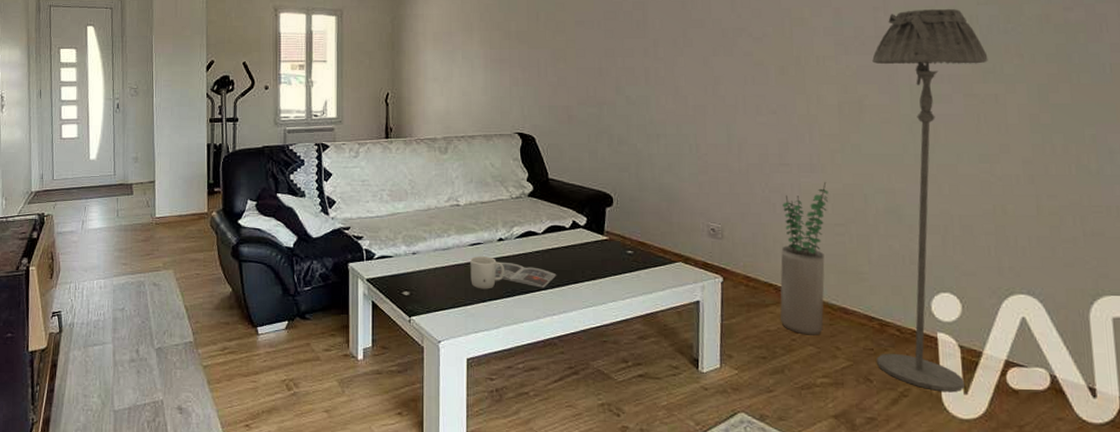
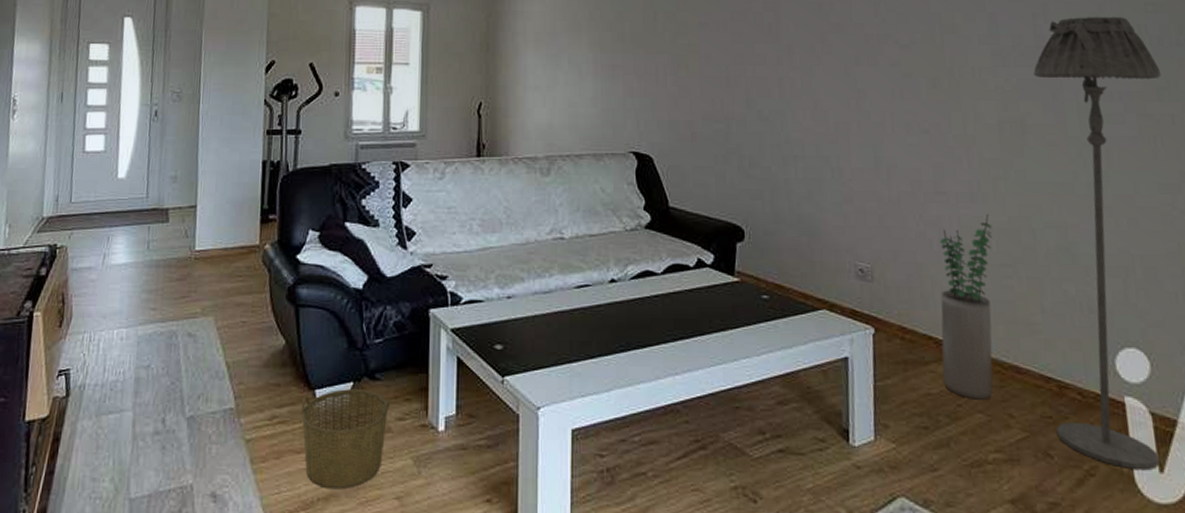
basket: none [246,326,317,405] -> present [301,389,389,490]
mug: present [470,256,504,289] -> none [576,301,617,343]
magazine: present [495,261,557,288] -> none [605,308,680,341]

